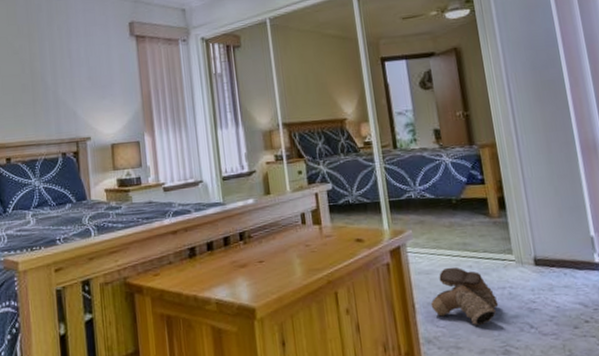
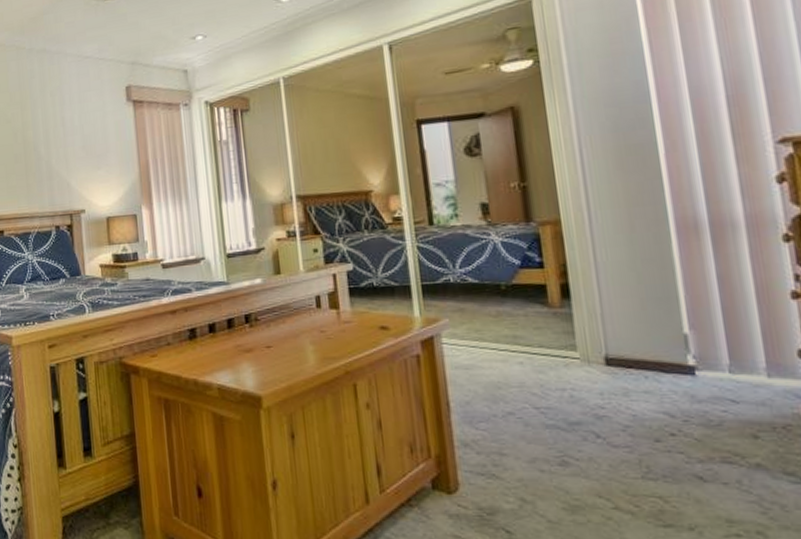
boots: present [430,267,499,325] -> none [469,362,556,430]

